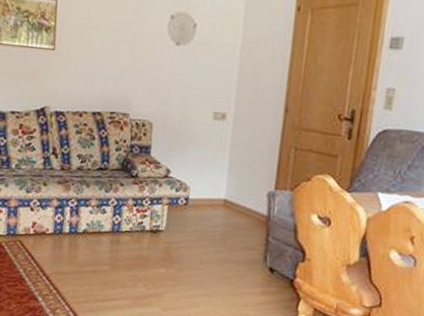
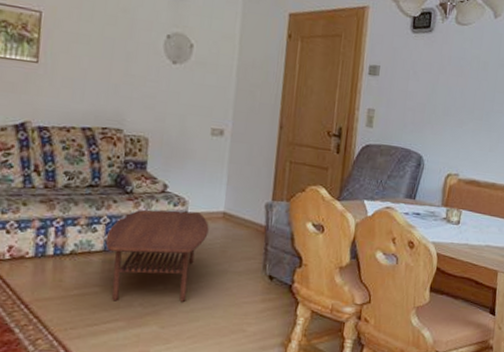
coffee table: none [113,193,210,287] -> present [105,209,209,302]

